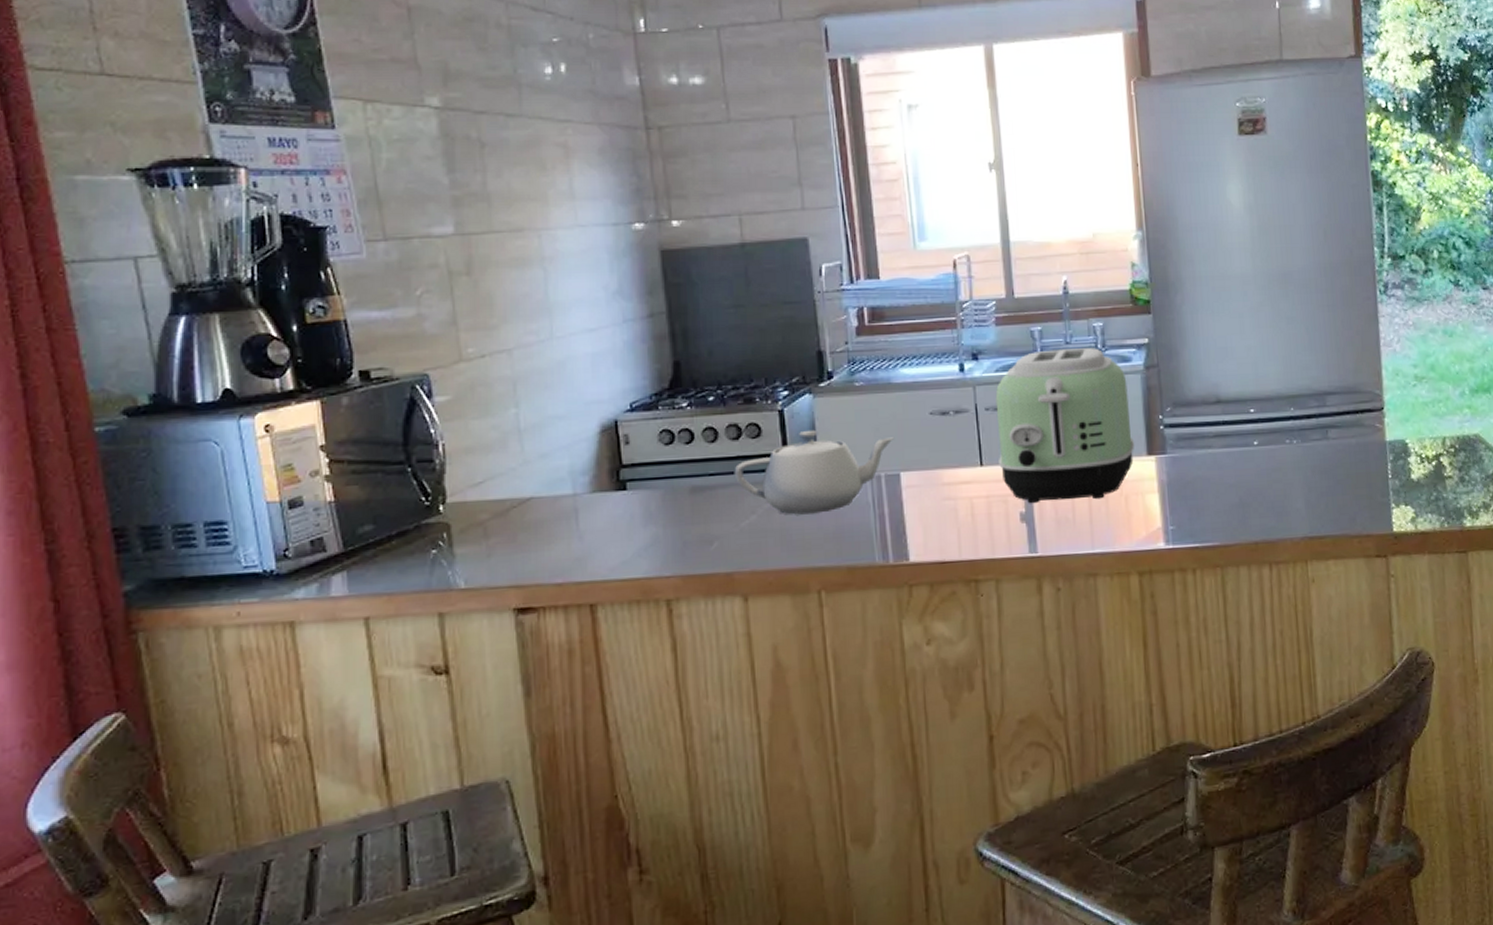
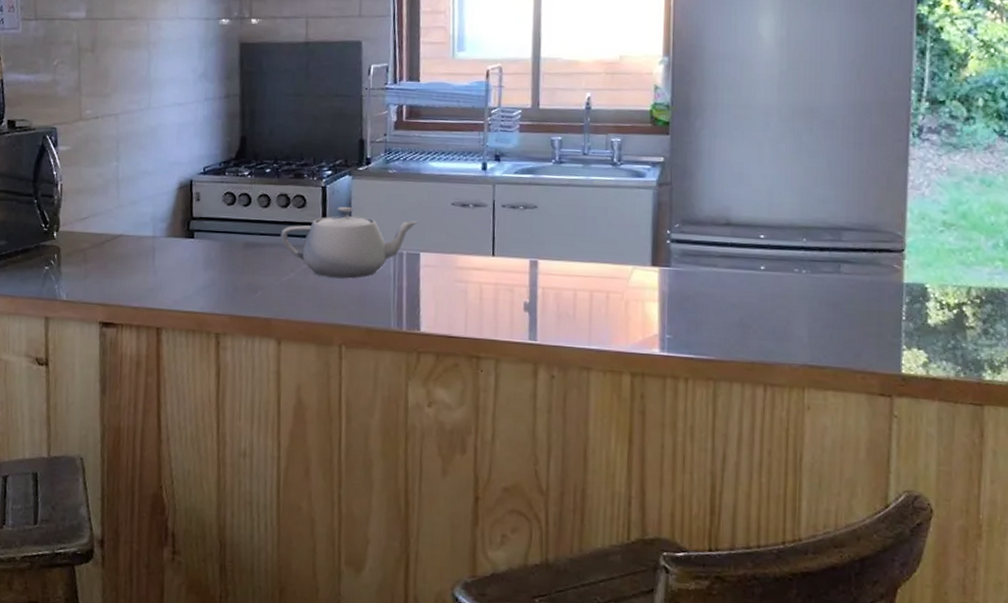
toaster: present [995,348,1135,504] -> none [509,159,641,301]

